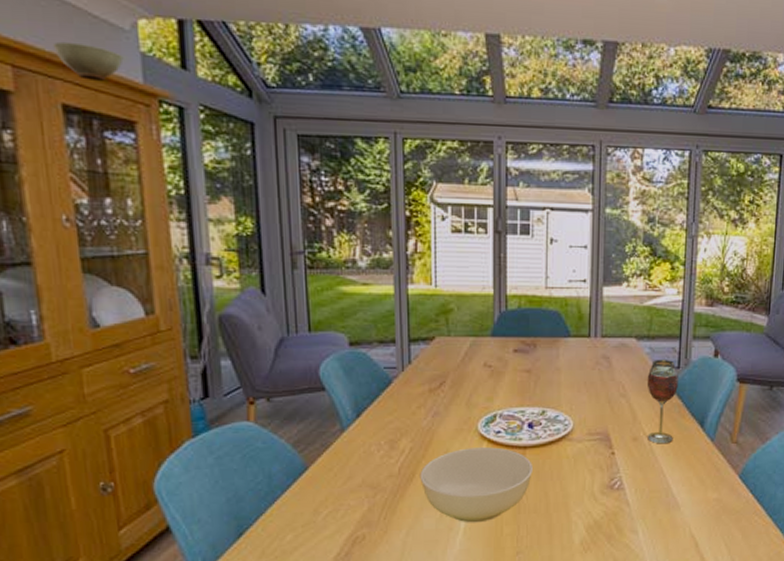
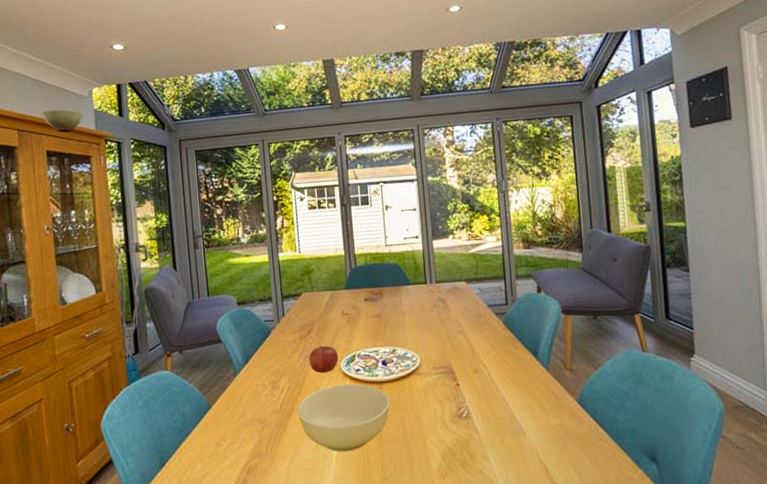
fruit: none [438,401,476,433] -> present [308,345,339,373]
wineglass: present [646,359,678,444] -> none [479,297,511,375]

